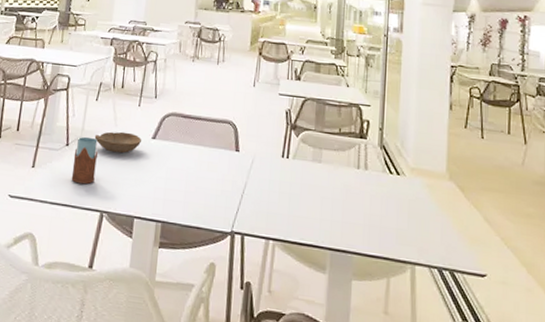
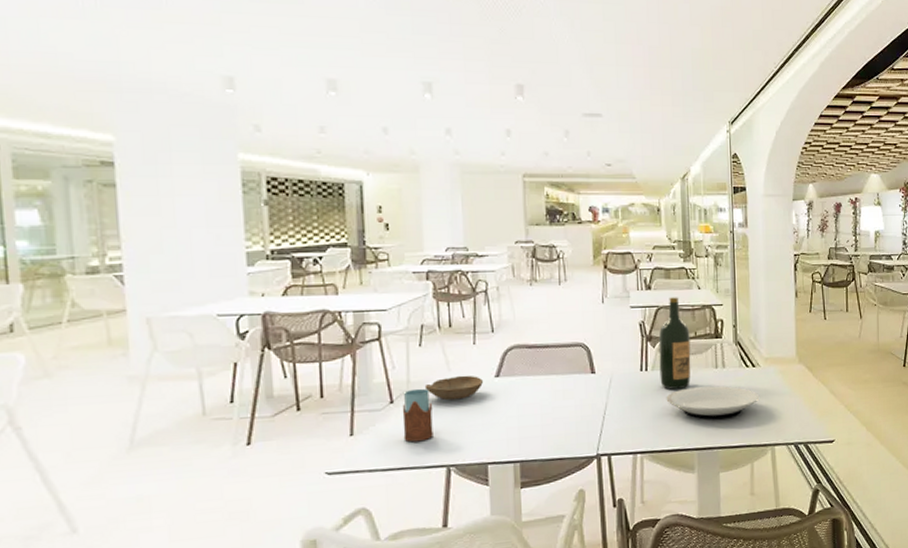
wine bottle: none [300,90,334,183] -> present [658,297,691,390]
plate: none [304,183,402,223] -> present [666,386,760,419]

